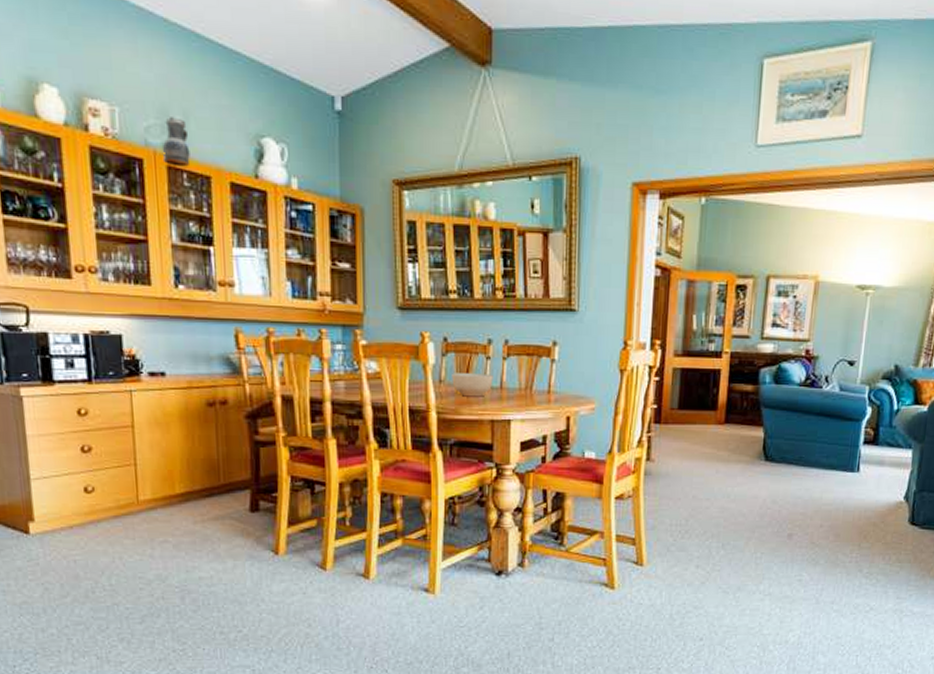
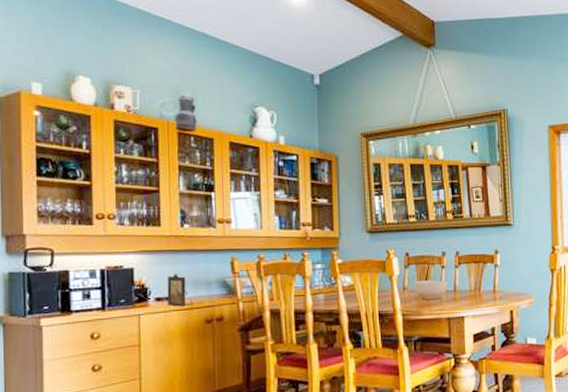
photo frame: none [161,345,193,385] -> present [167,274,193,307]

